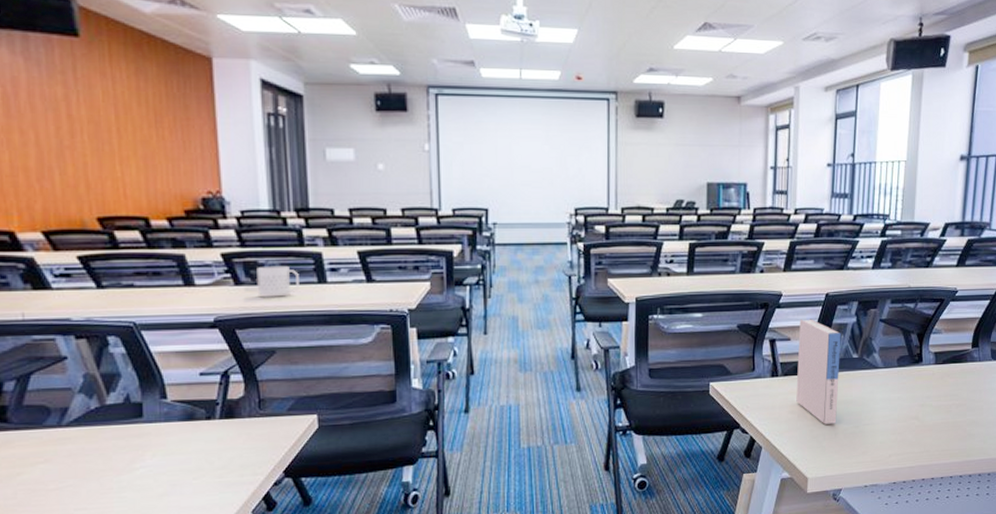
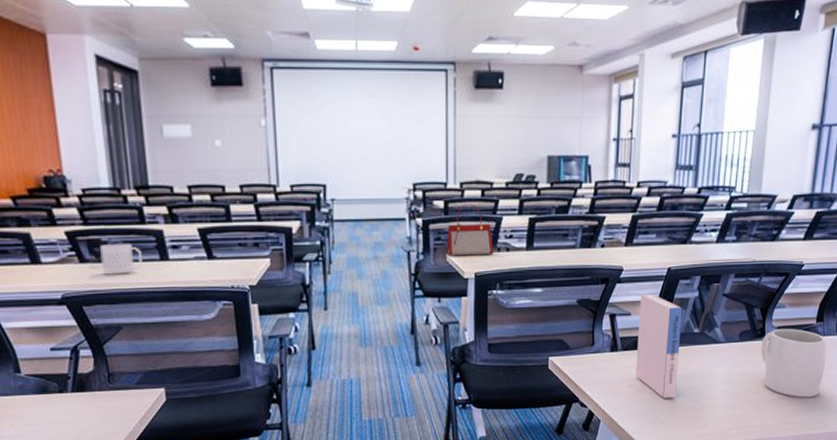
handbag: none [608,229,654,281] -> present [447,204,494,256]
mug: none [918,353,983,424] -> present [760,328,826,398]

